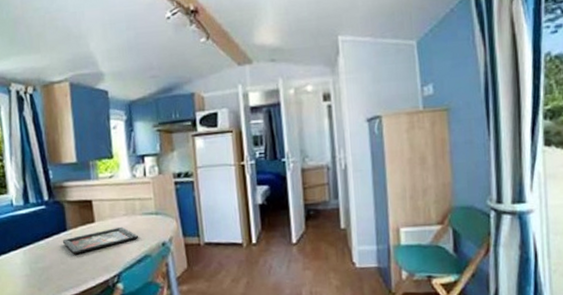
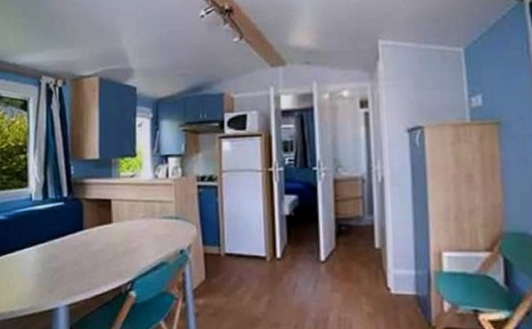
decorative tray: present [62,226,139,255] -> none [77,229,157,257]

